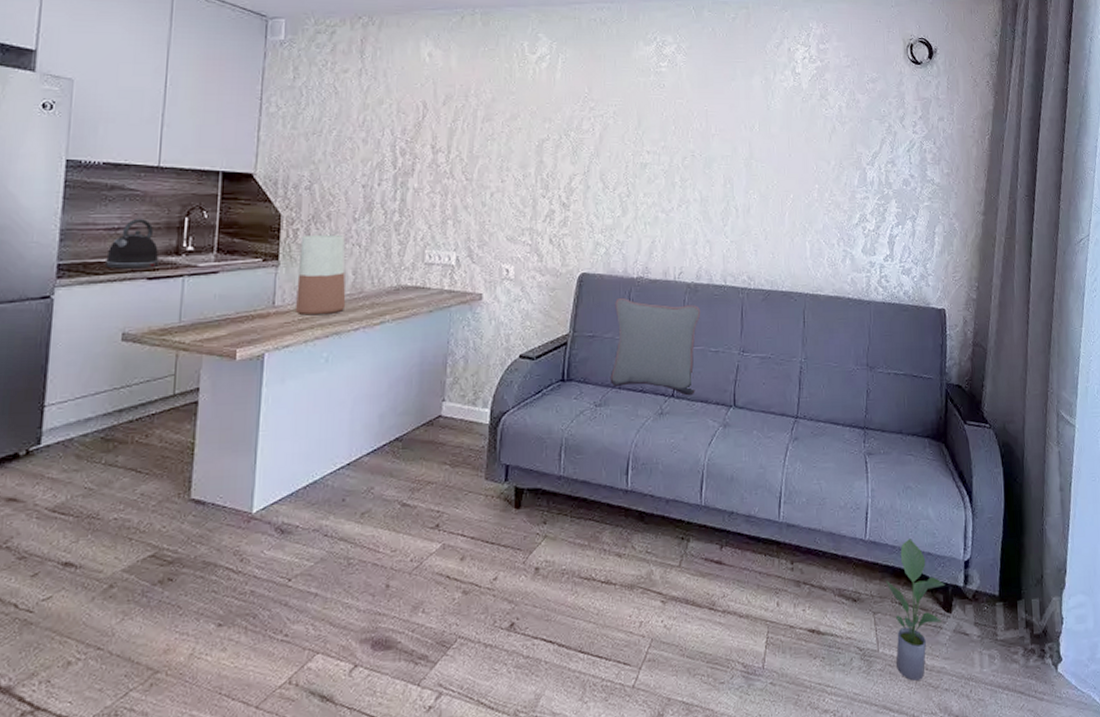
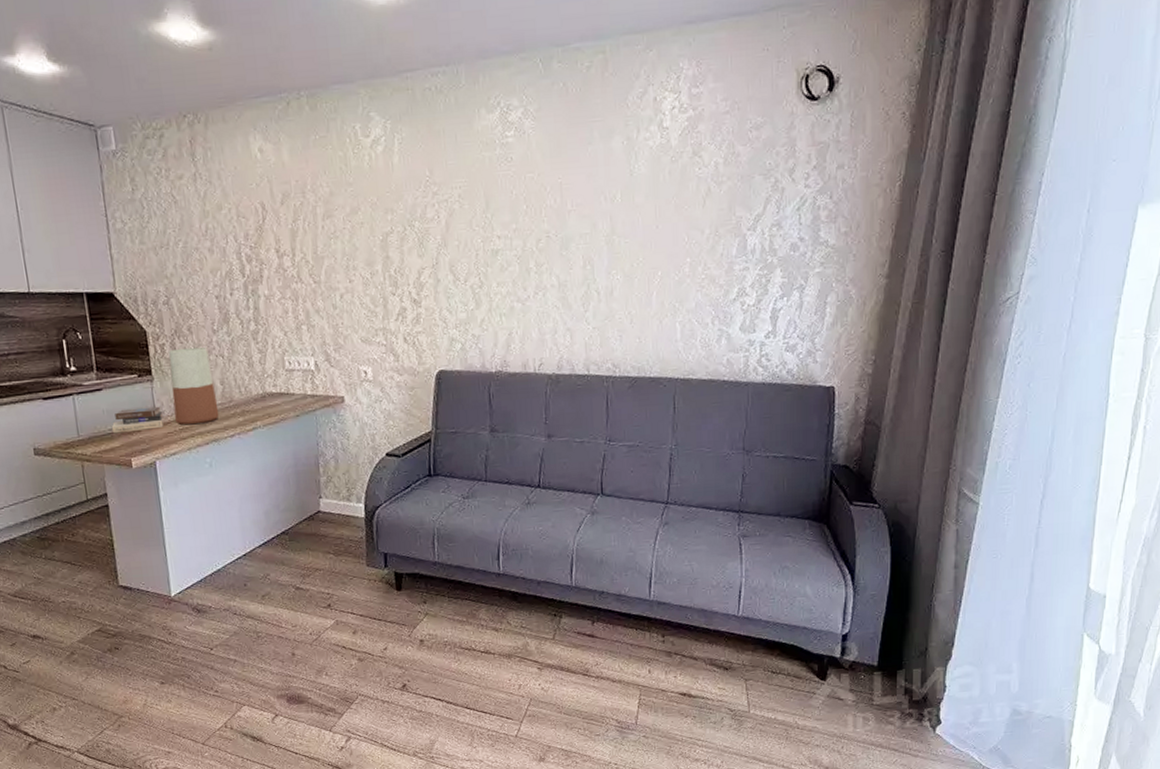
kettle: present [106,219,159,269] -> none [4,344,50,392]
books: none [220,293,283,321] -> present [111,406,164,434]
pillow: present [610,298,701,396] -> none [475,393,564,486]
potted plant: present [885,538,945,681] -> none [758,614,820,737]

